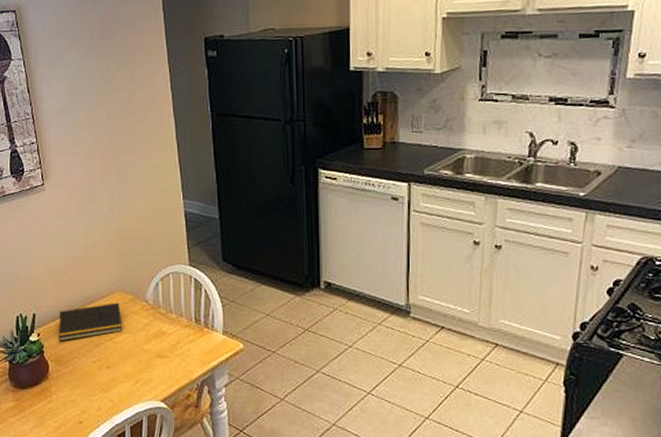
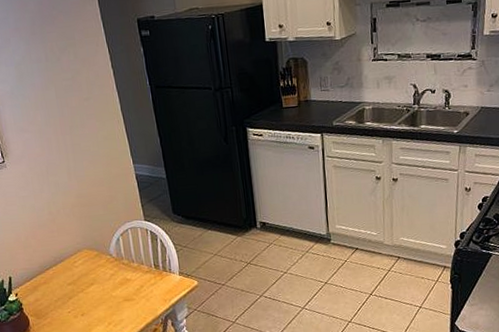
notepad: present [58,302,123,342] -> none [33,259,92,298]

